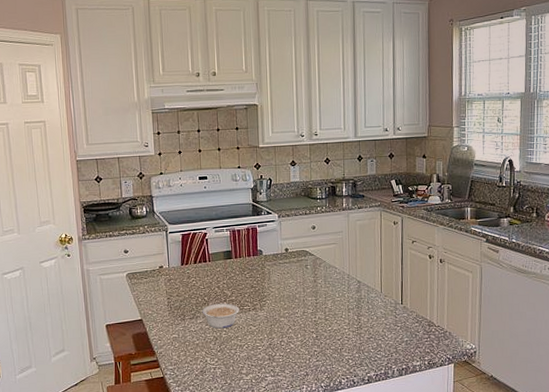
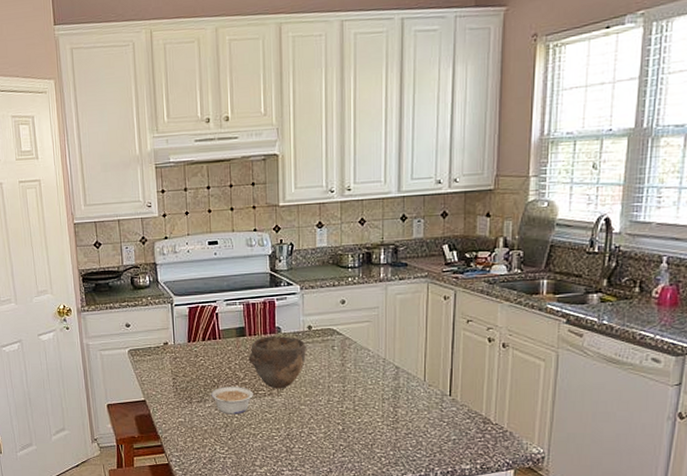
bowl: none [235,257,285,304] -> present [248,335,307,389]

